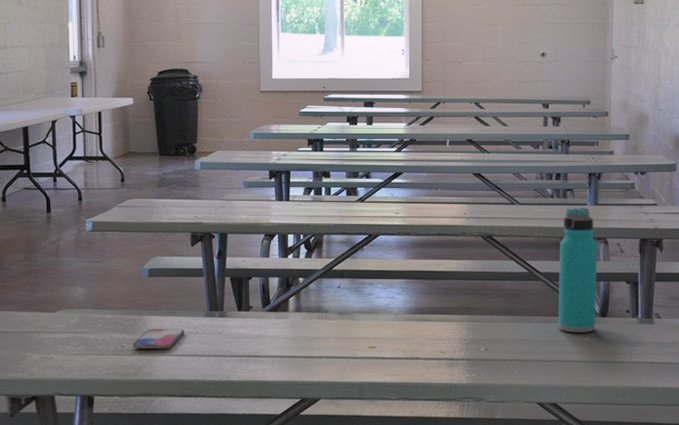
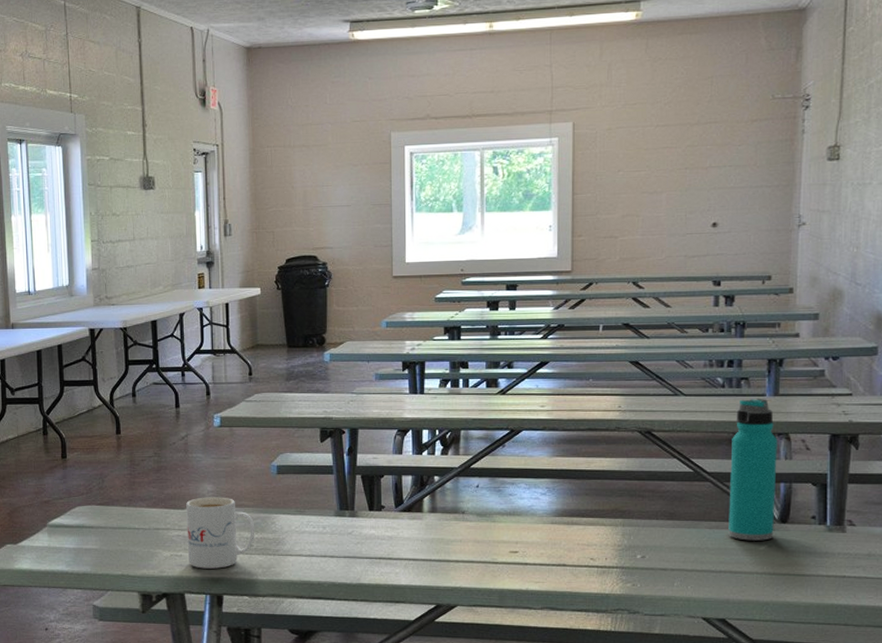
mug: none [57,299,127,371] -> present [186,497,255,569]
smartphone: present [133,328,185,349] -> none [261,527,314,549]

